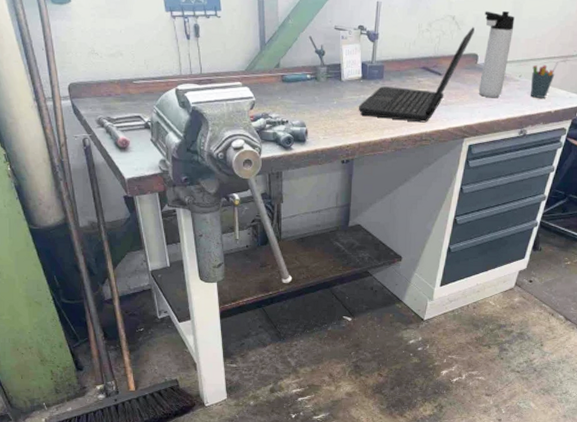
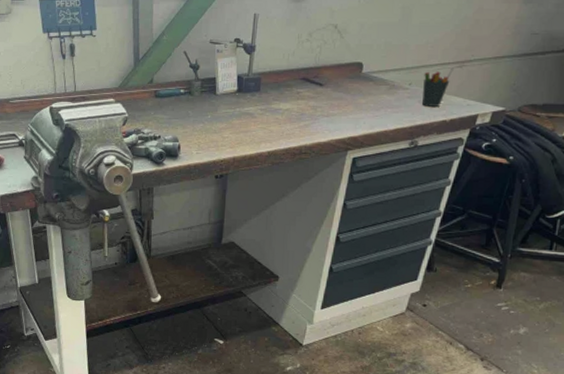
laptop: present [358,27,475,123] -> none [233,35,359,135]
thermos bottle: present [478,10,515,97] -> none [363,16,403,107]

